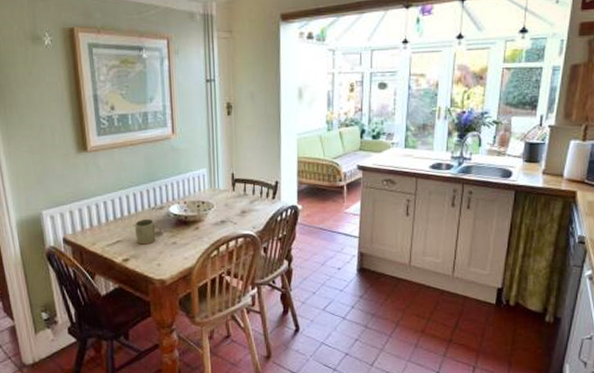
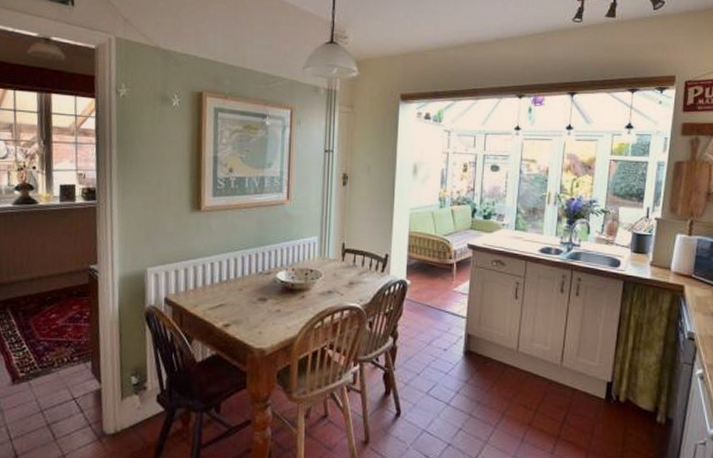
mug: present [134,218,162,245] -> none [239,283,267,311]

